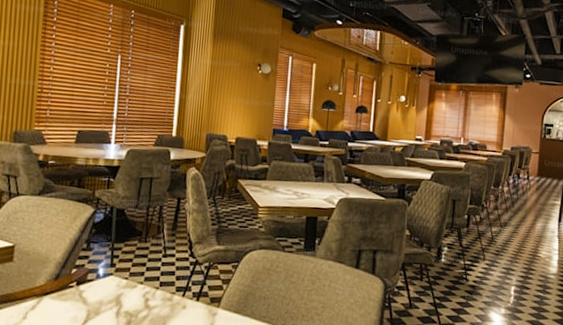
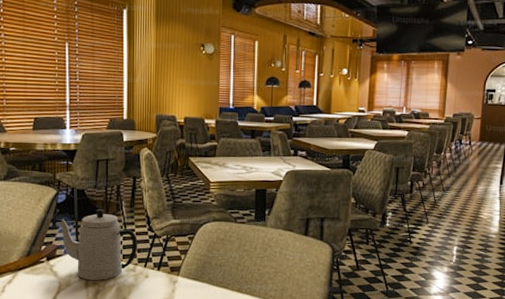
teapot: none [92,231,178,310] -> present [57,209,138,280]

